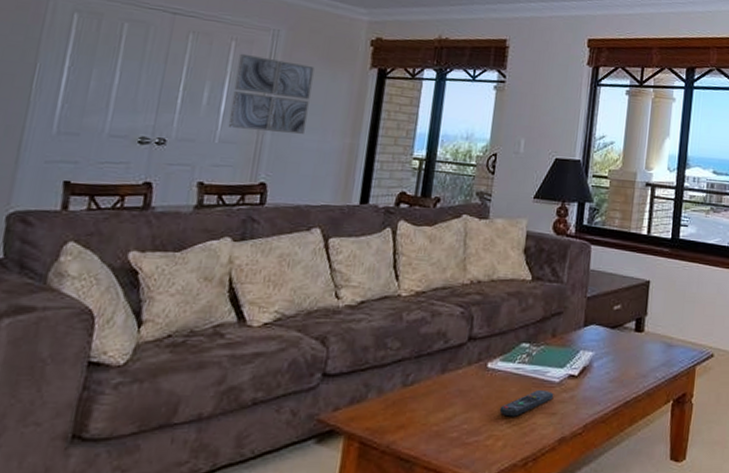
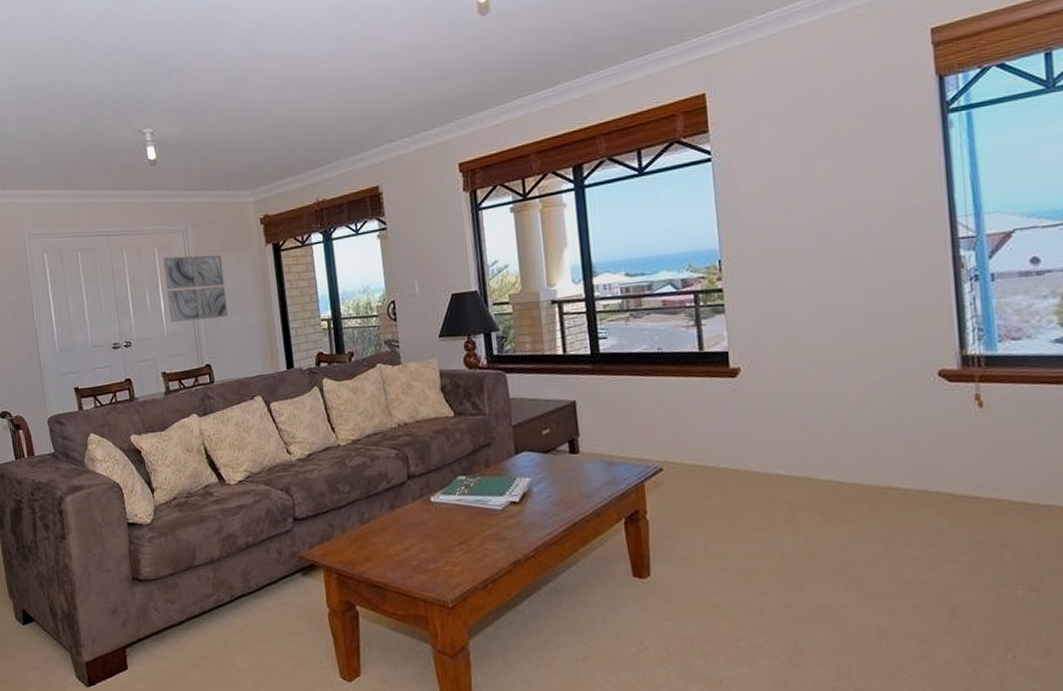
remote control: present [499,390,554,417] -> none [450,518,500,544]

